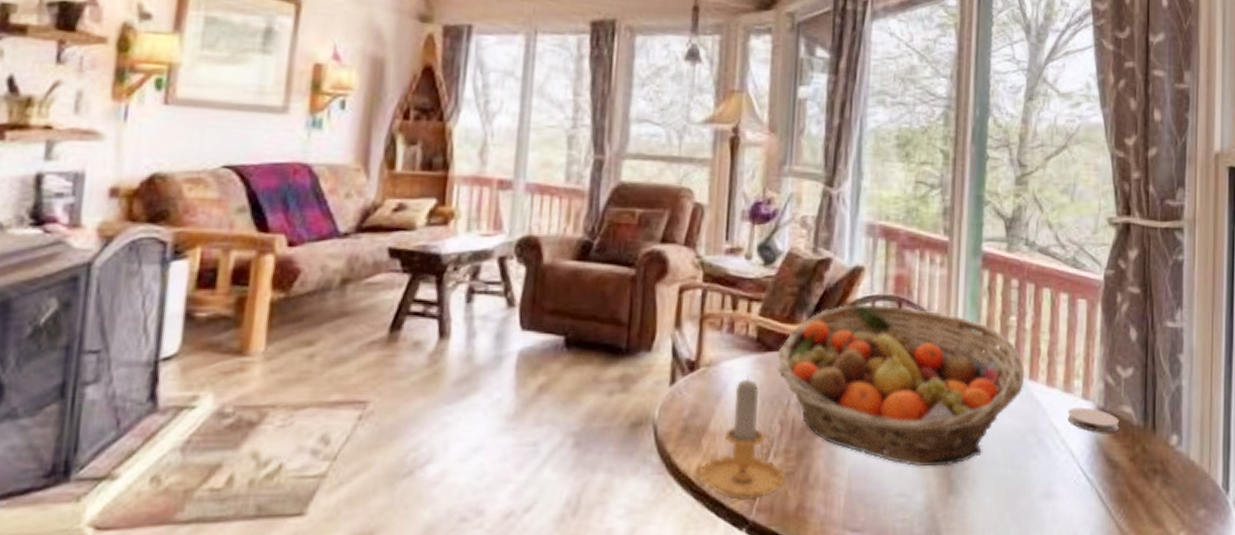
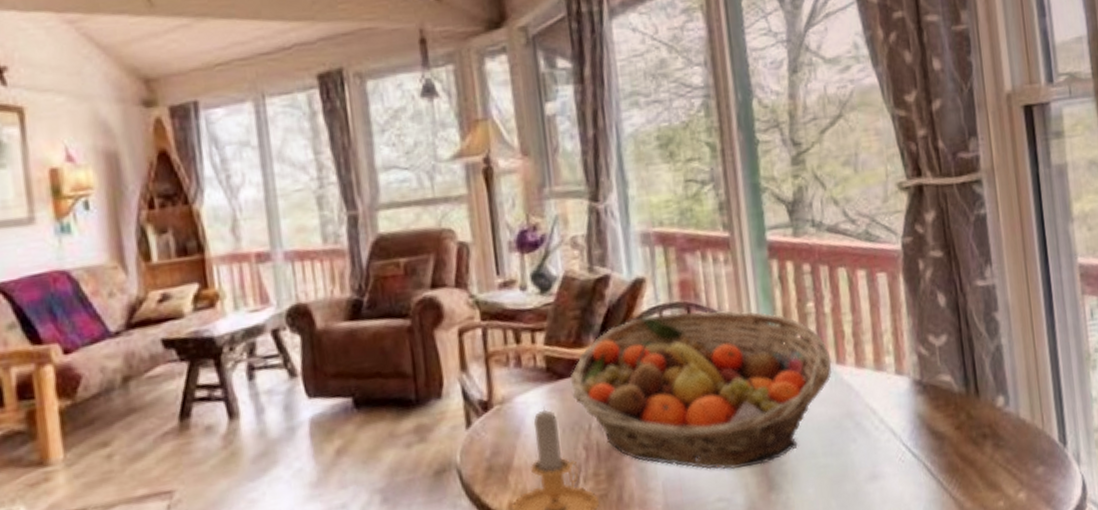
coaster: present [1067,407,1120,433] -> none [882,382,940,406]

